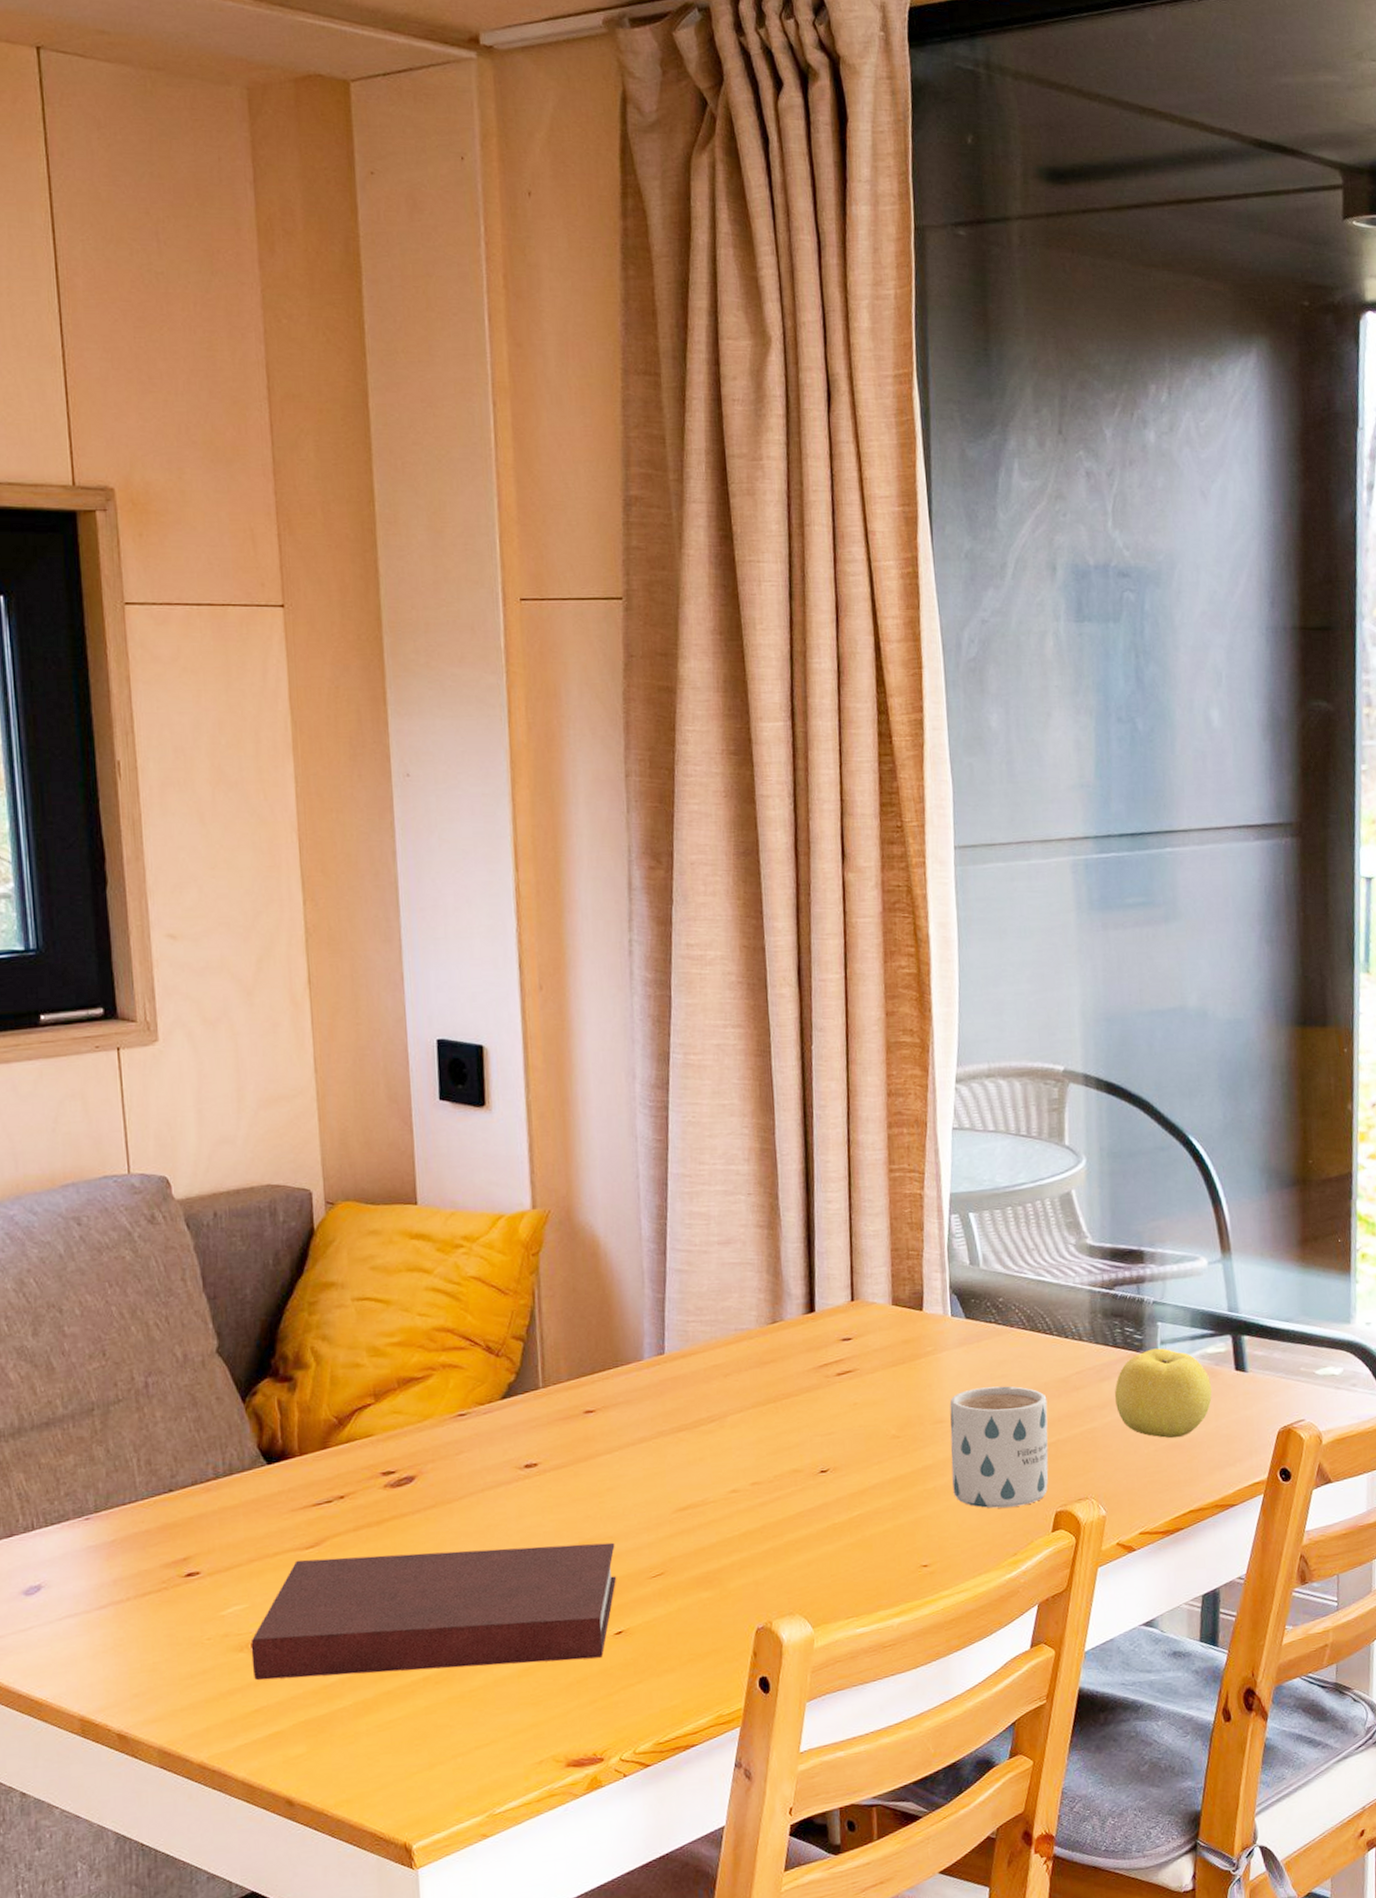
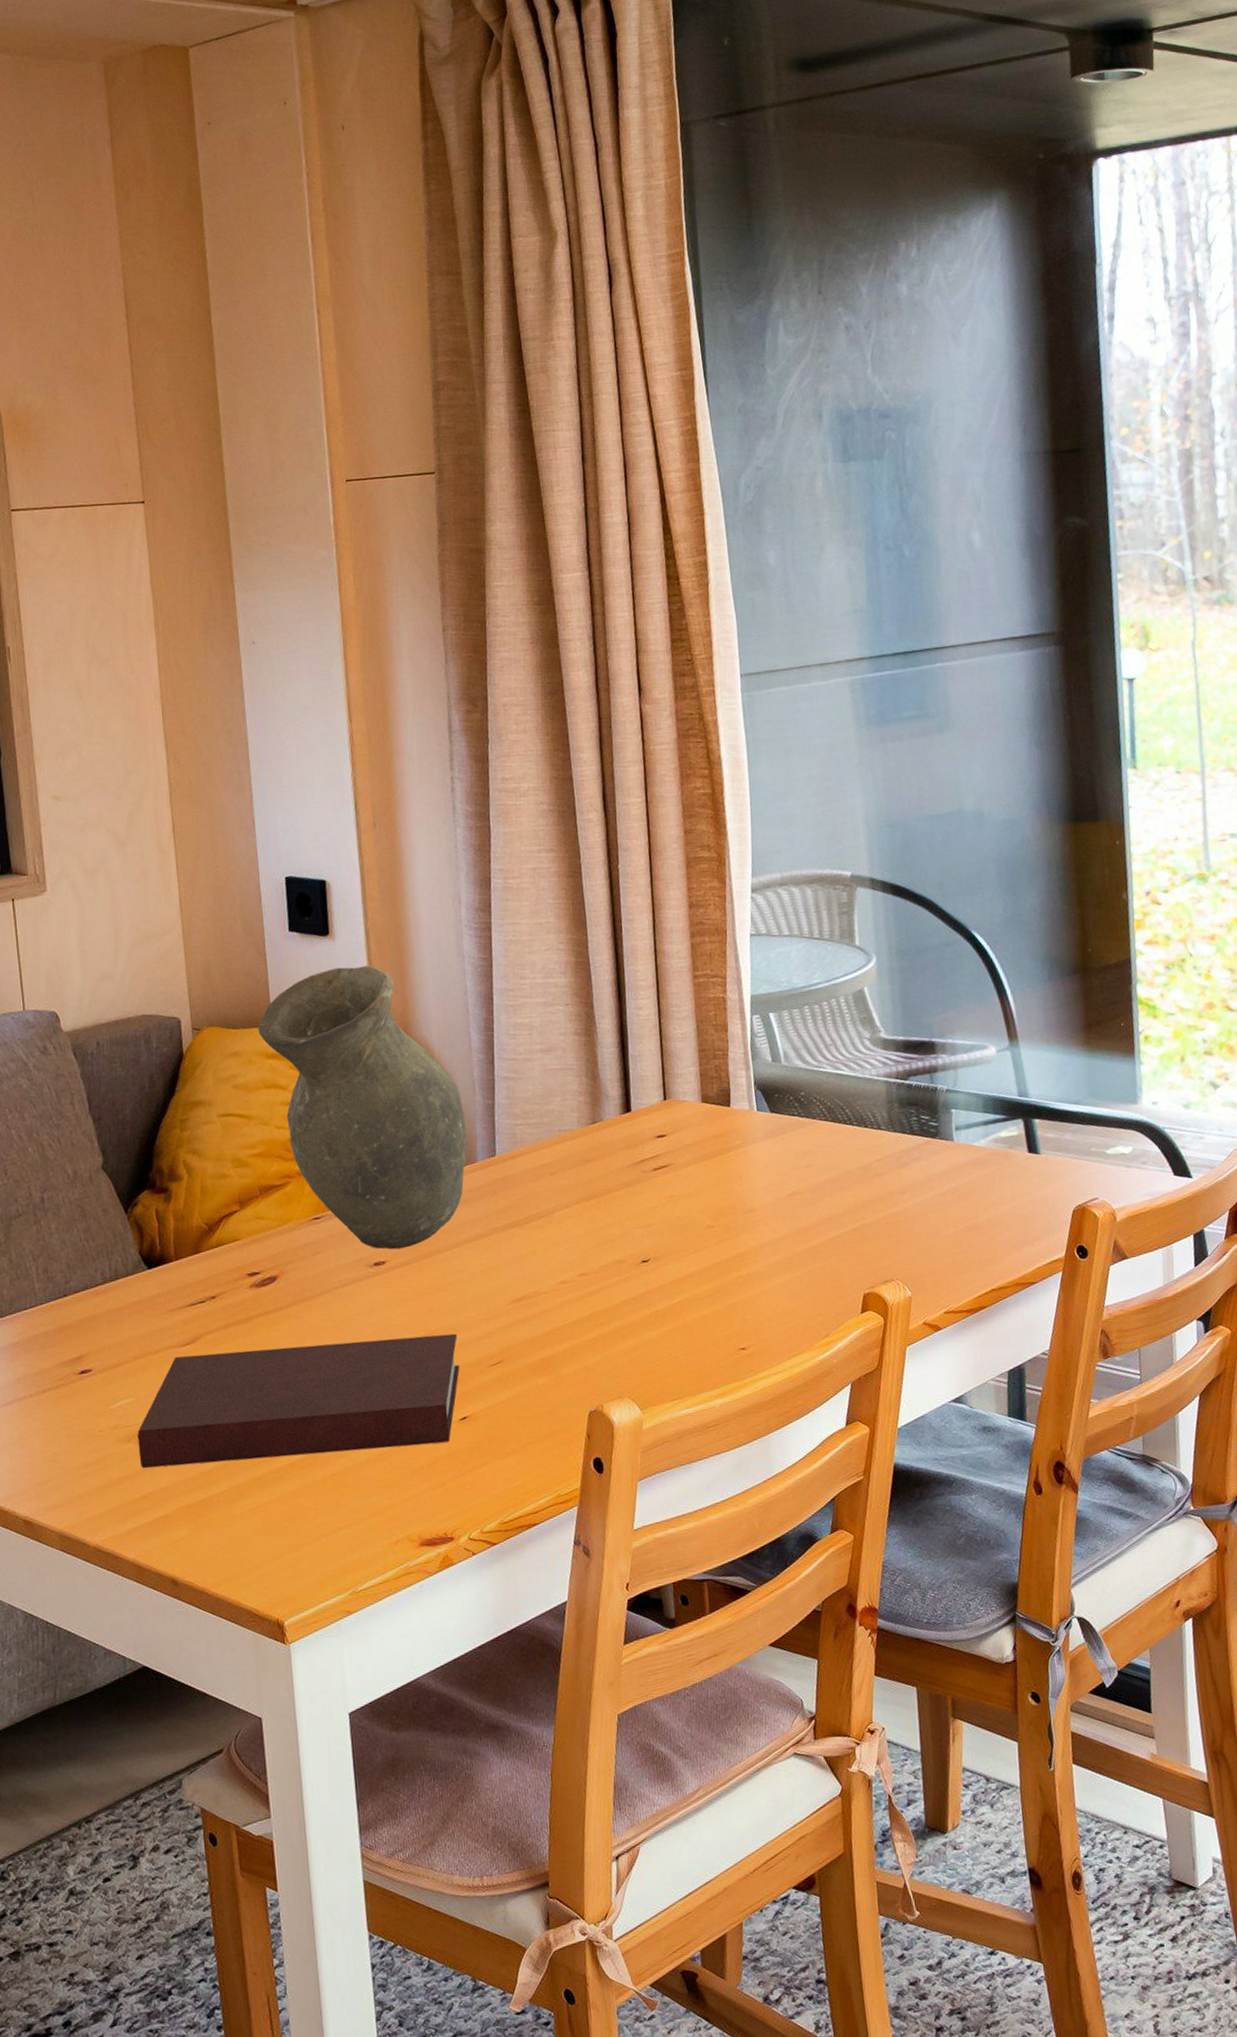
vase: none [401,1142,634,1451] -> present [258,965,468,1250]
mug: present [949,1386,1049,1509] -> none [759,1175,855,1292]
fruit: present [1115,1348,1212,1439] -> none [914,1133,1007,1220]

